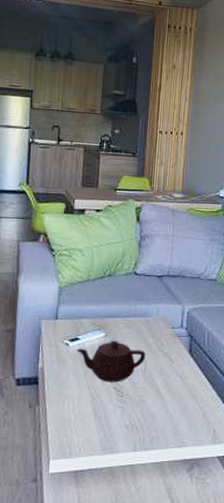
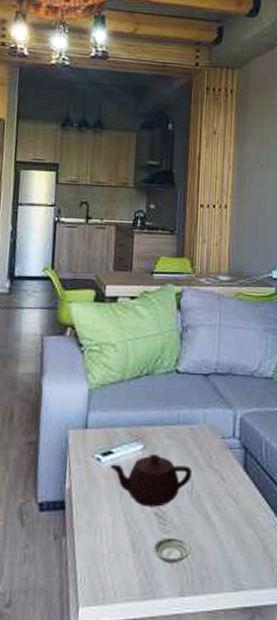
saucer: none [111,406,143,427] -> present [152,537,191,564]

